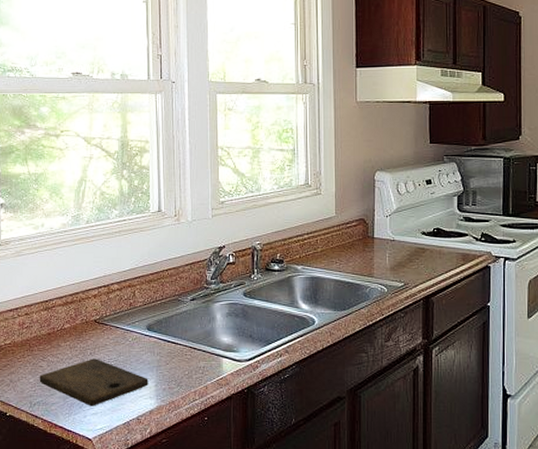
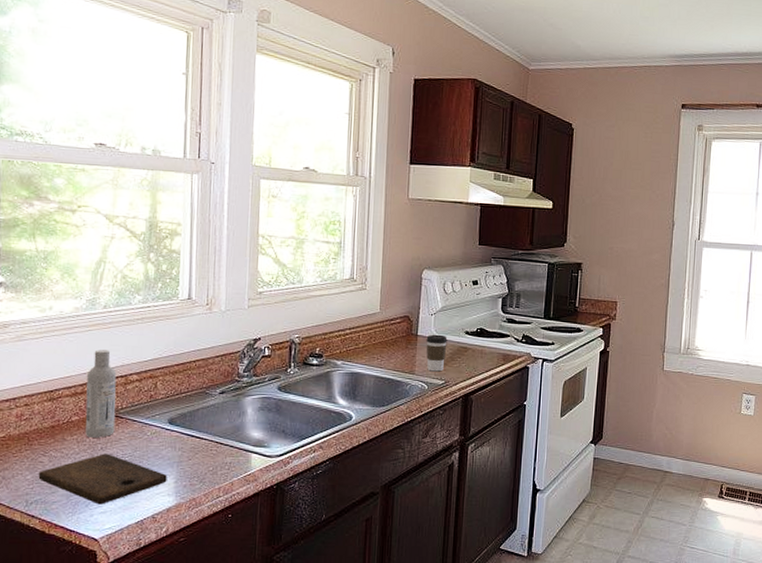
bottle: none [75,262,101,344] -> present [85,350,117,438]
coffee cup: none [383,236,404,274] -> present [426,334,448,372]

